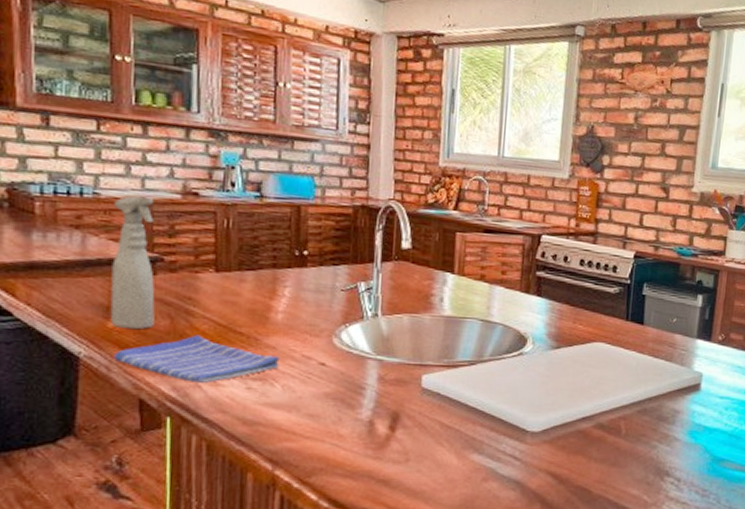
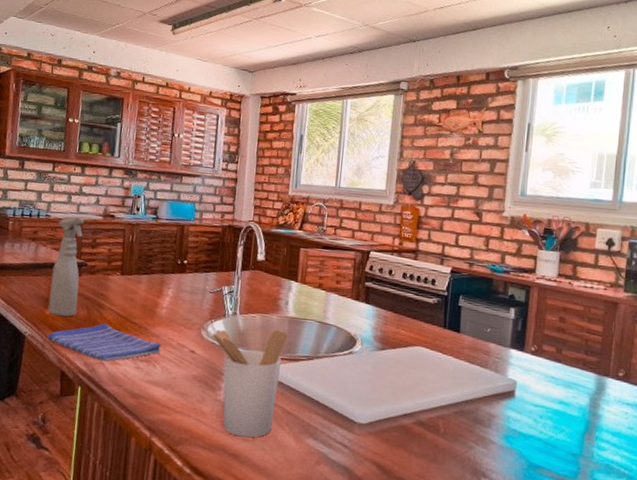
utensil holder: none [341,332,445,460] -> present [208,329,288,438]

